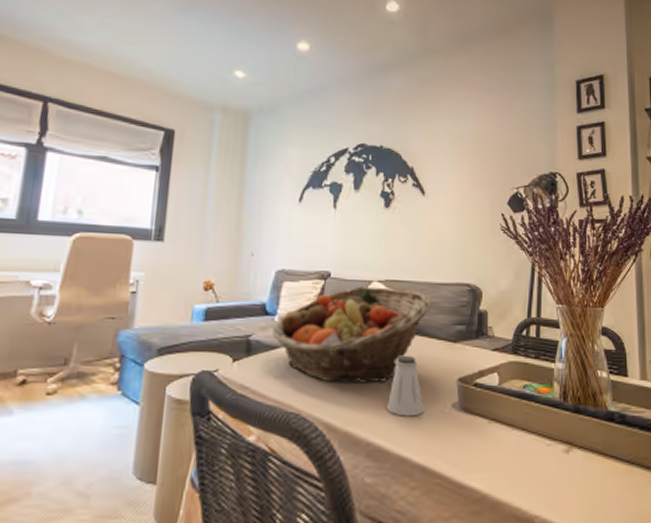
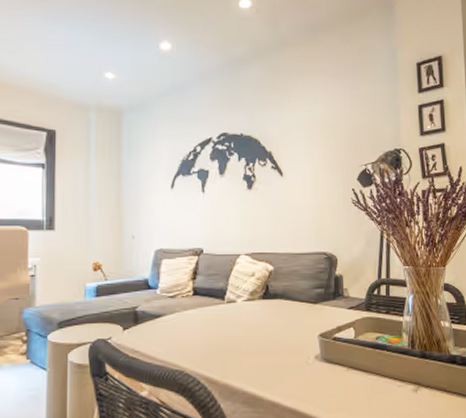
fruit basket: present [272,286,432,383] -> none [155,259,293,343]
saltshaker: present [386,355,424,417] -> none [258,317,291,369]

